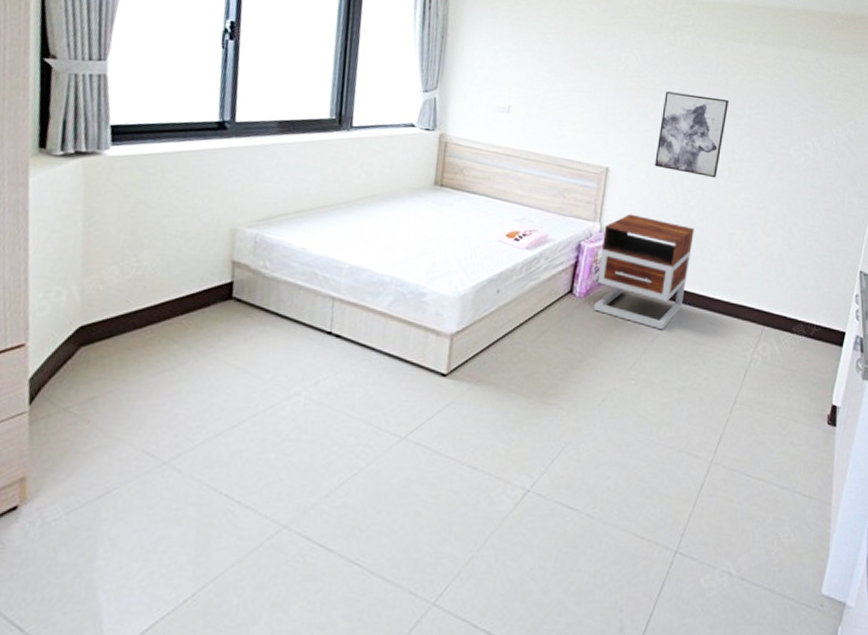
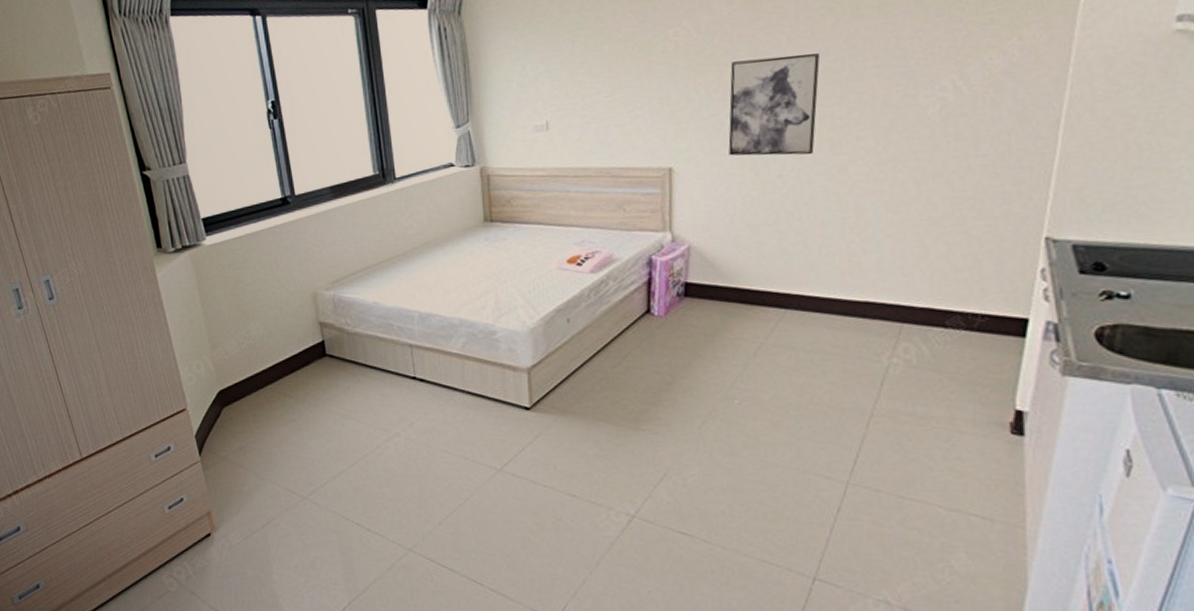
nightstand: present [593,213,694,330] -> none [676,215,792,342]

